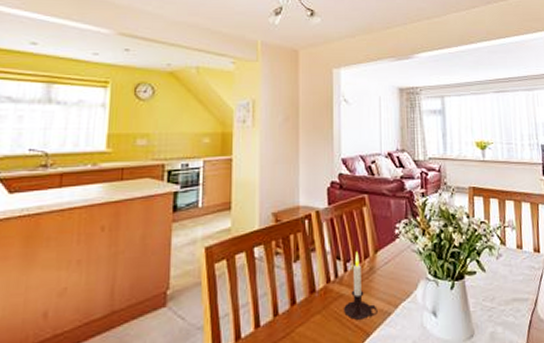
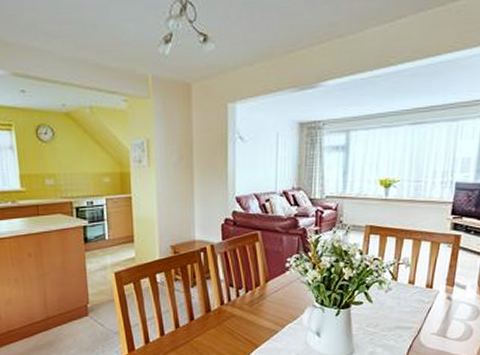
candle: present [344,251,378,320] -> none [236,280,266,335]

